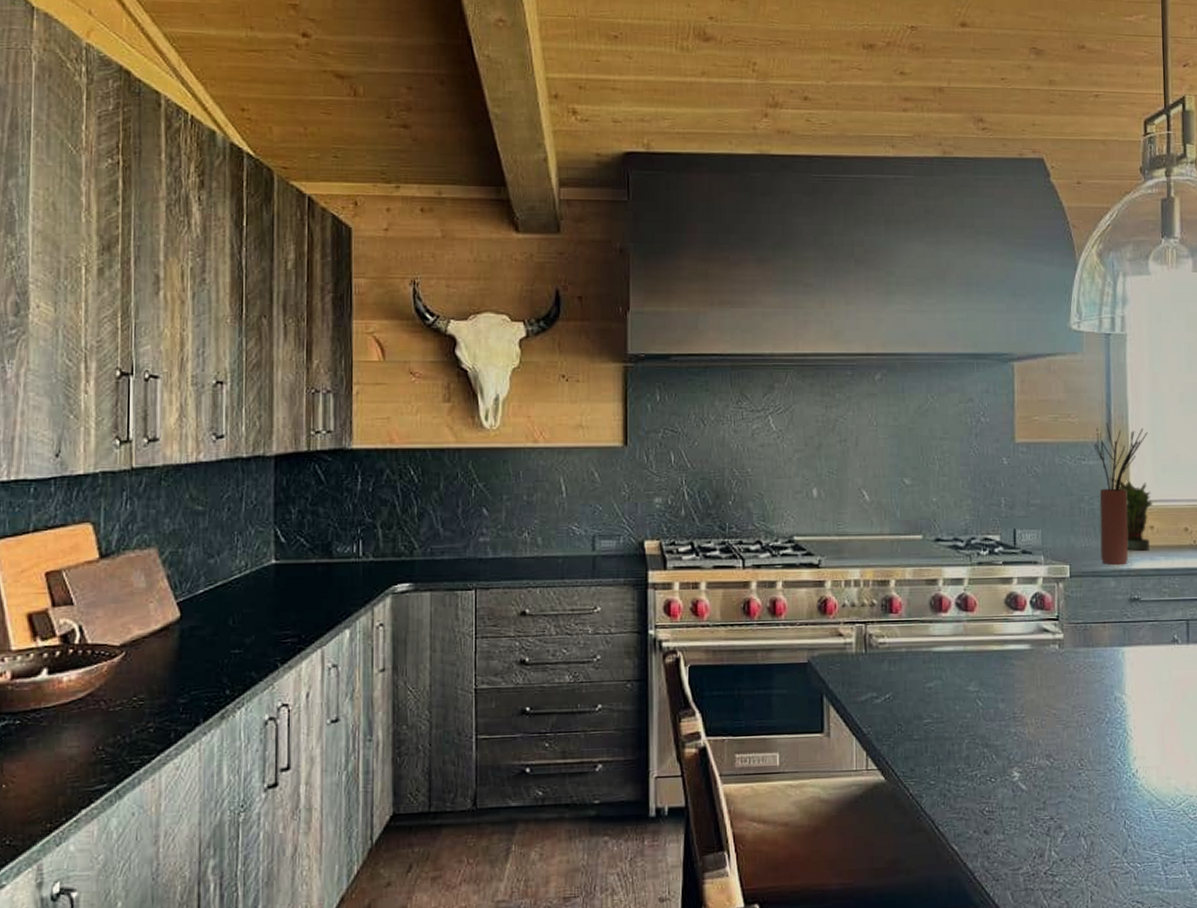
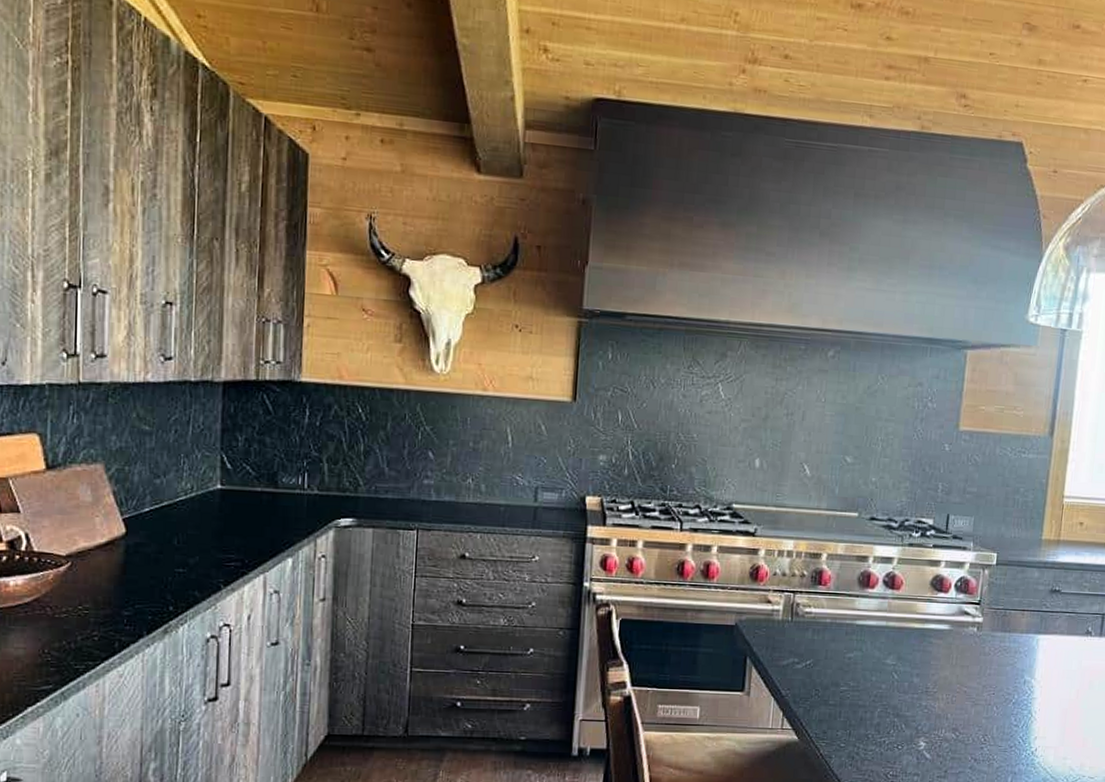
vase: present [1093,422,1148,564] -> none [1028,418,1091,557]
potted plant: present [1109,478,1153,551] -> none [1046,472,1086,546]

